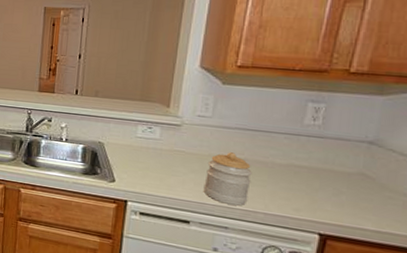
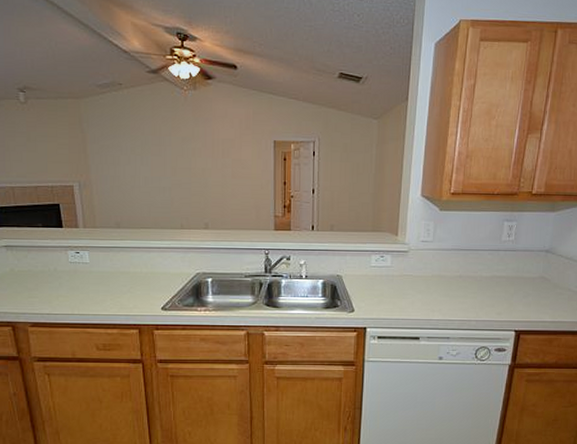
jar: present [203,152,252,206] -> none [429,271,466,317]

